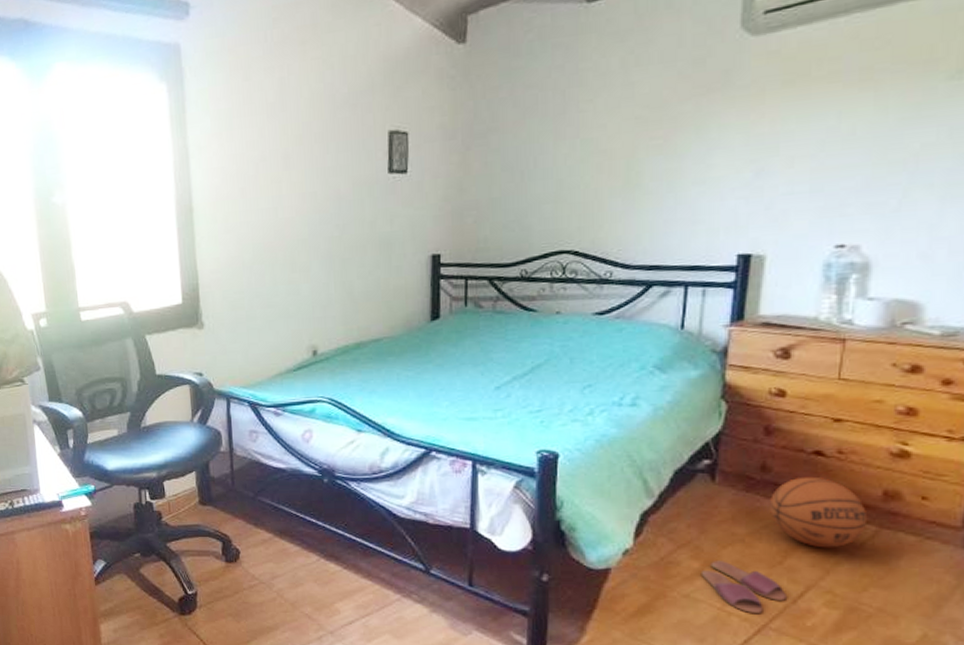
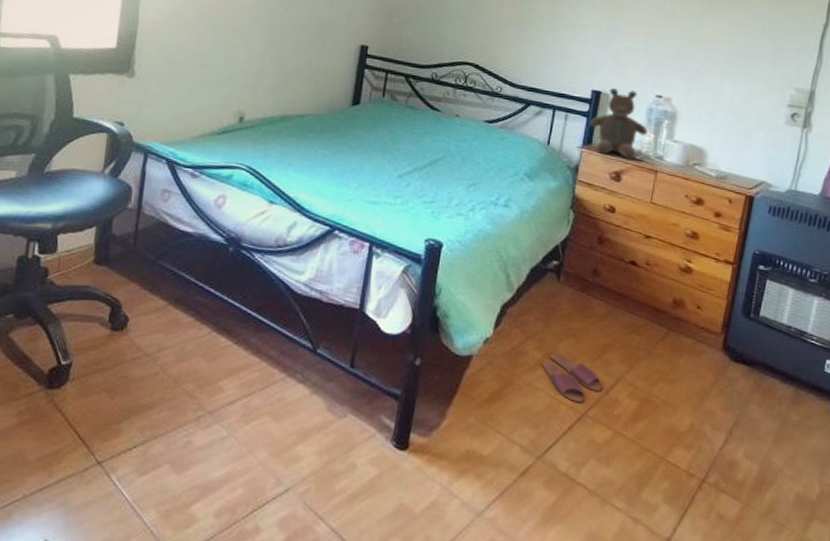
stuffed animal: none [737,245,826,330] -> present [589,88,648,159]
basketball: present [770,476,868,548] -> none [596,282,662,346]

